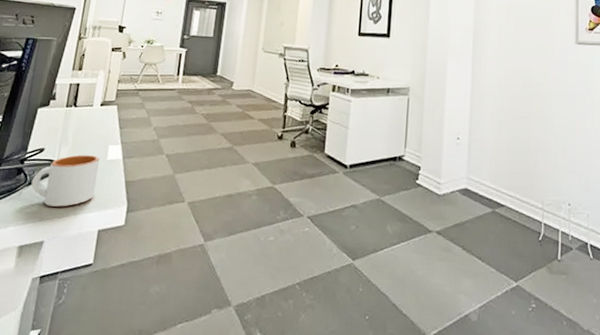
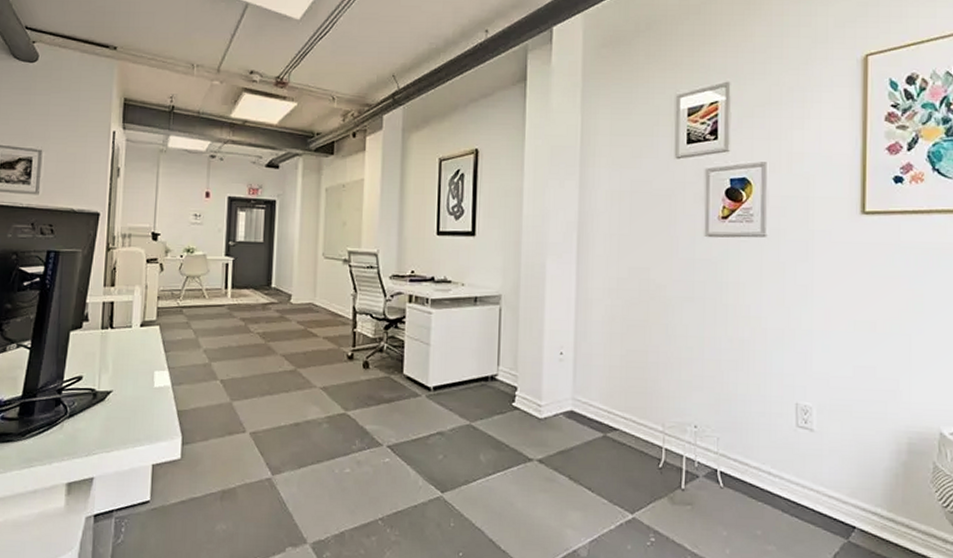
mug: present [31,154,100,207] -> none [72,382,146,441]

